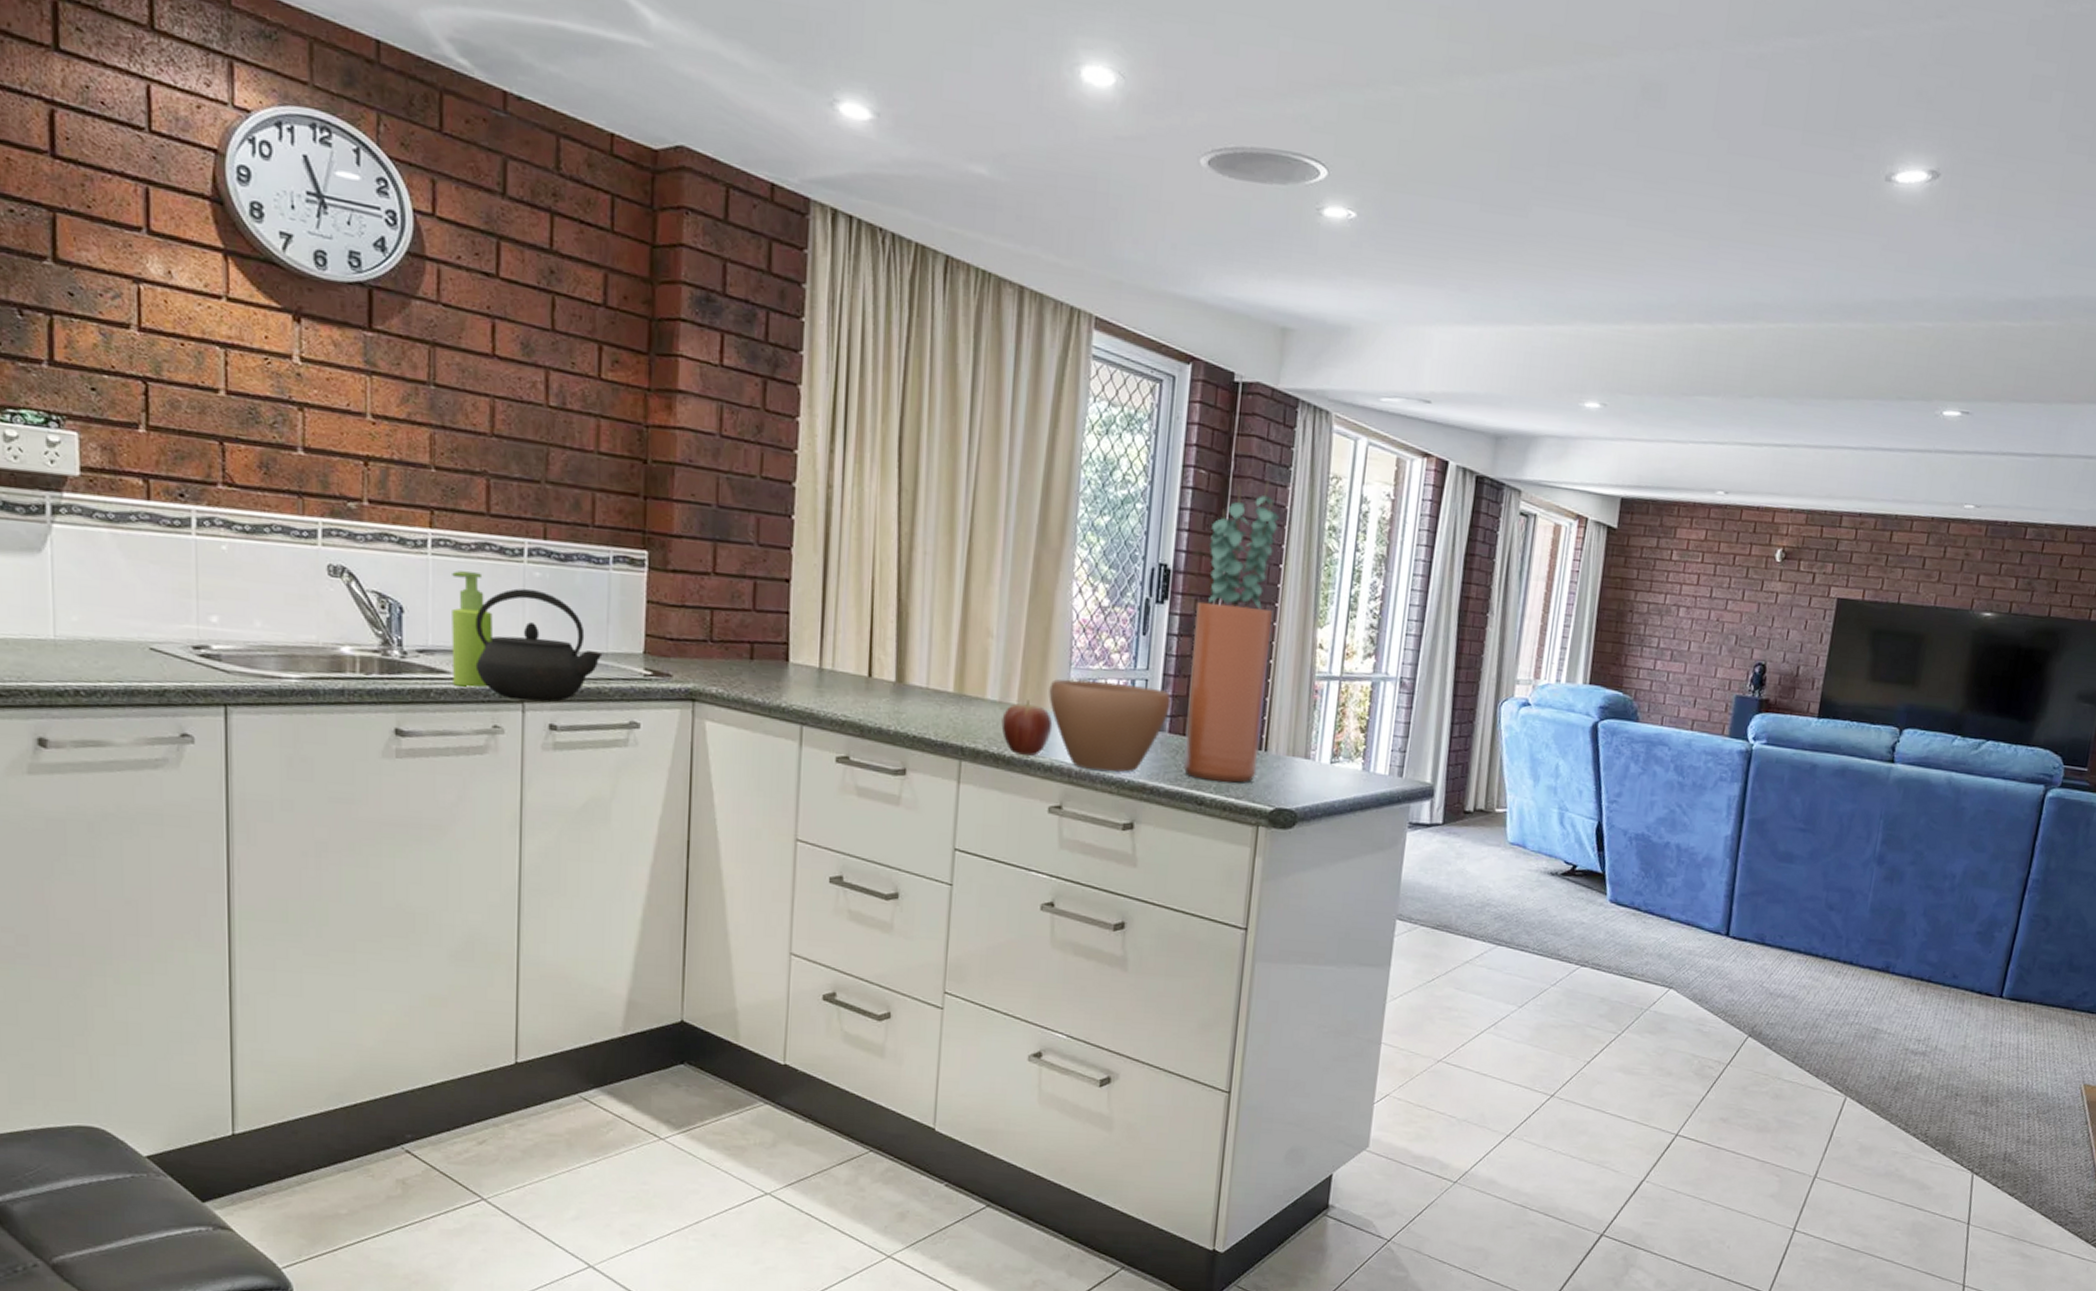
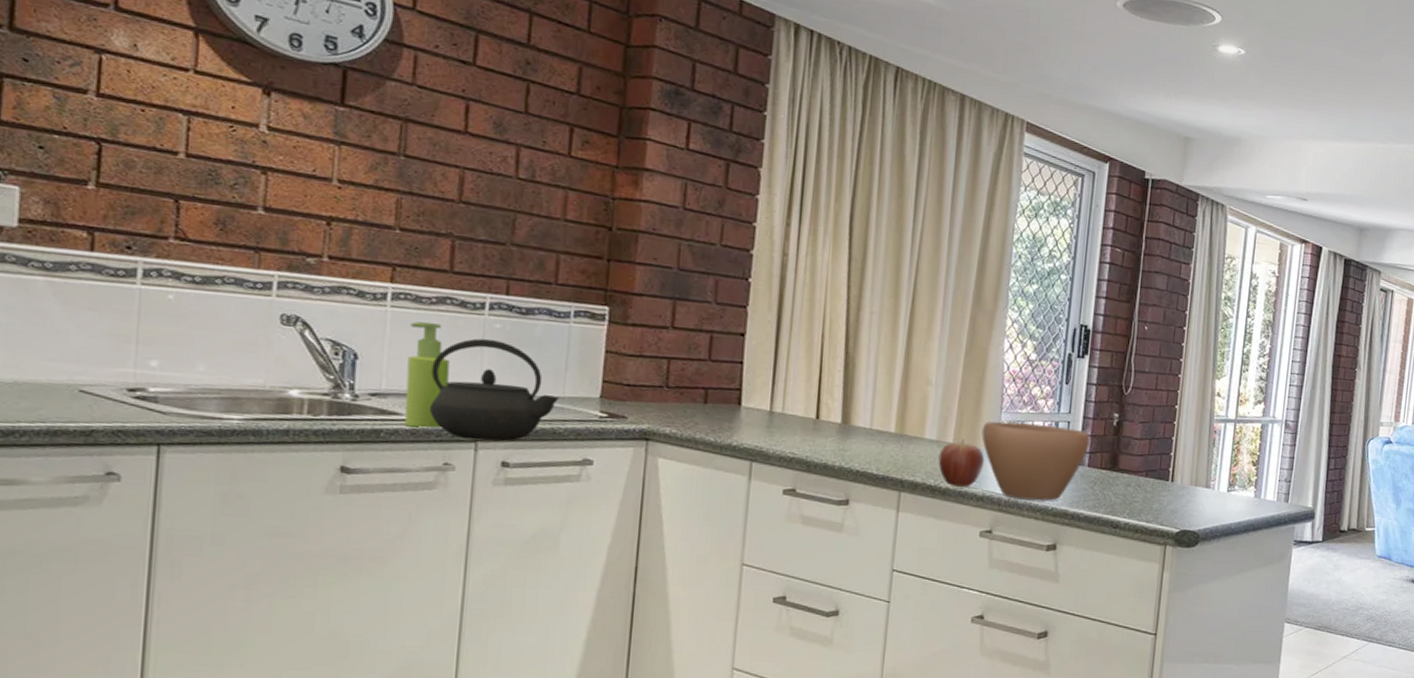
vase: present [1183,480,1280,783] -> none [1100,258,1183,509]

